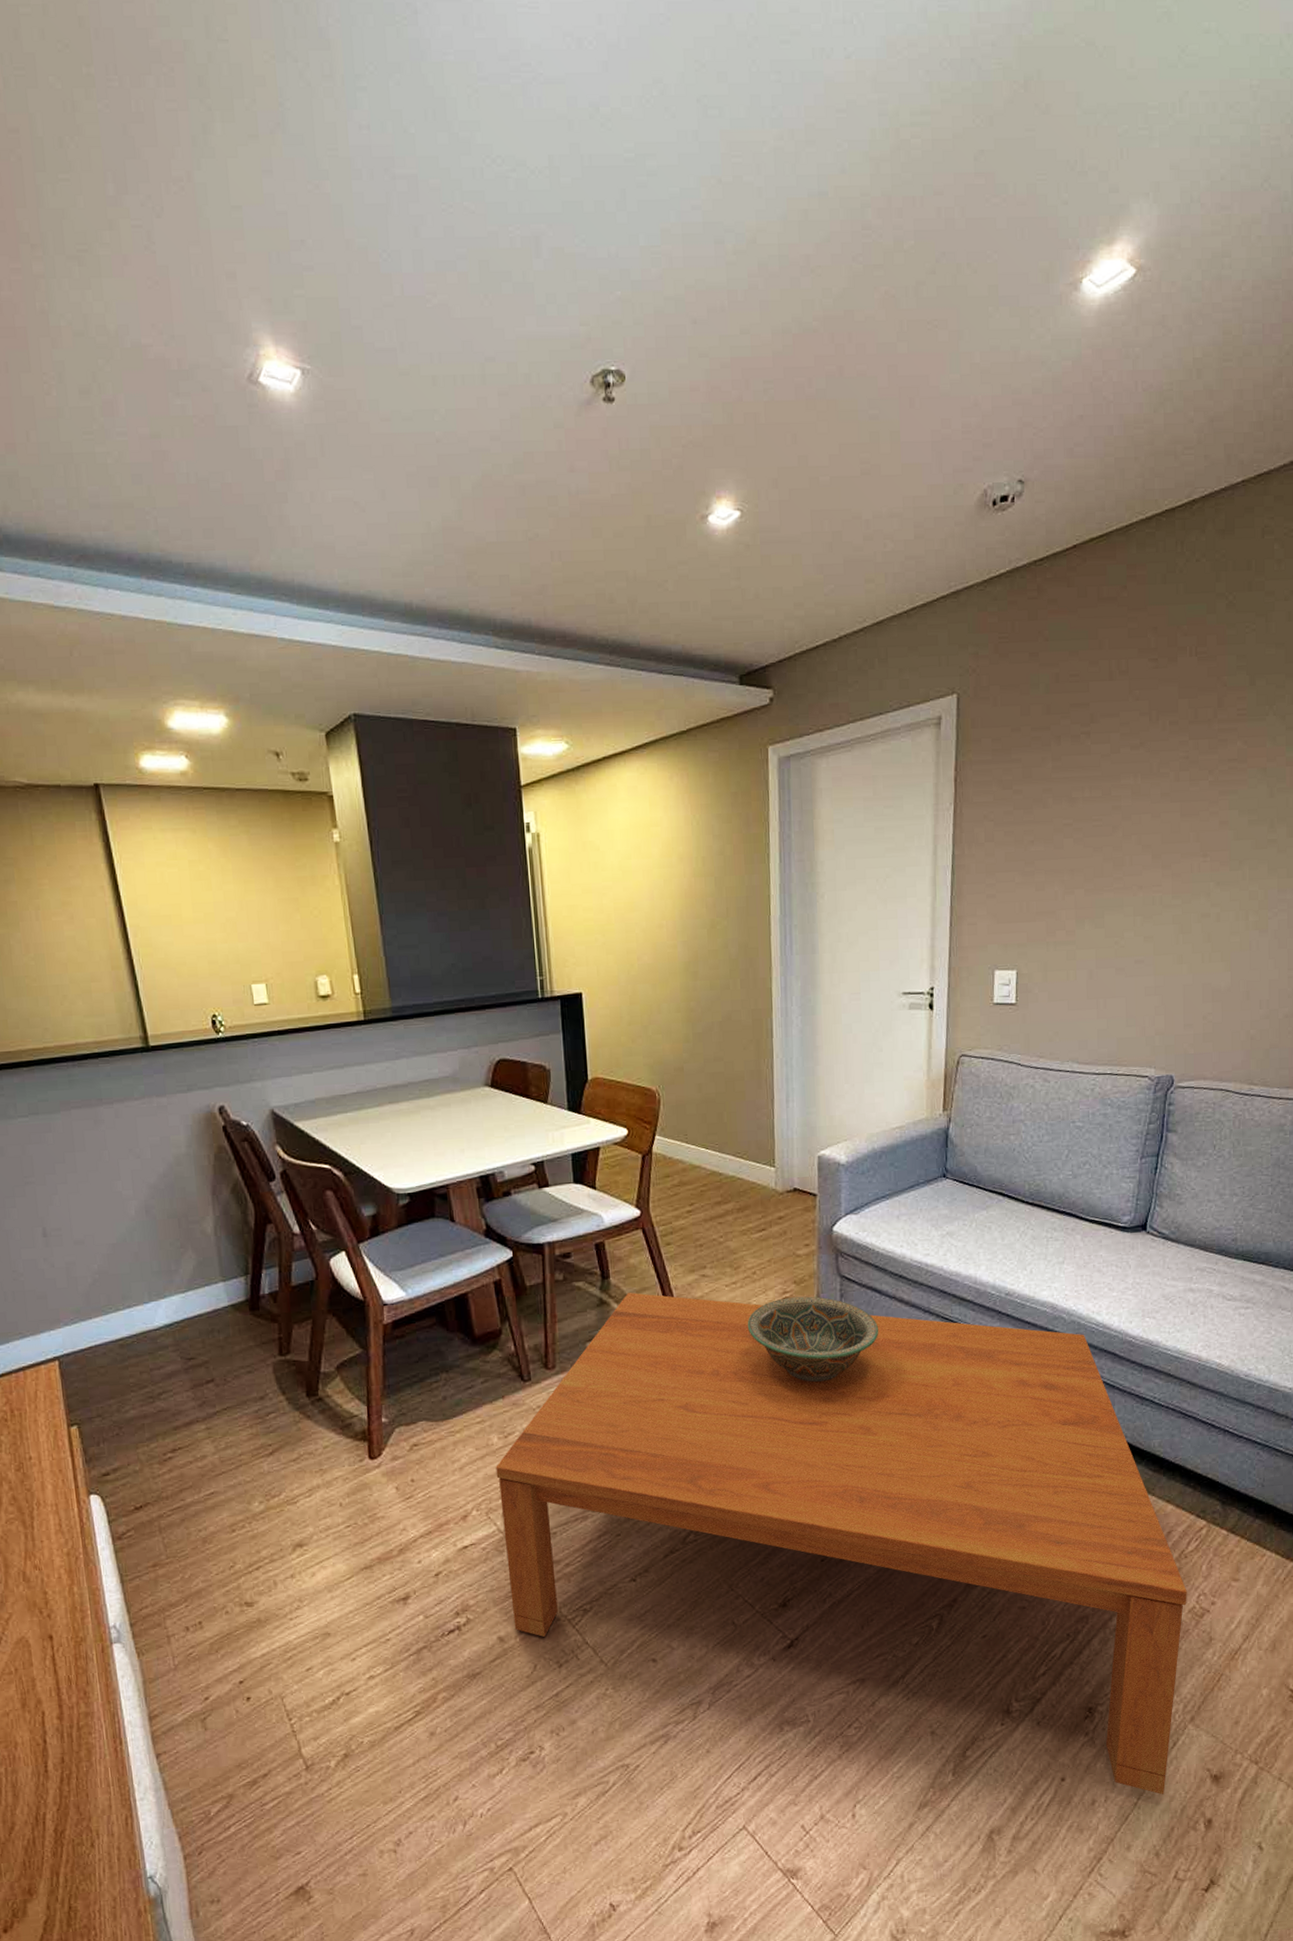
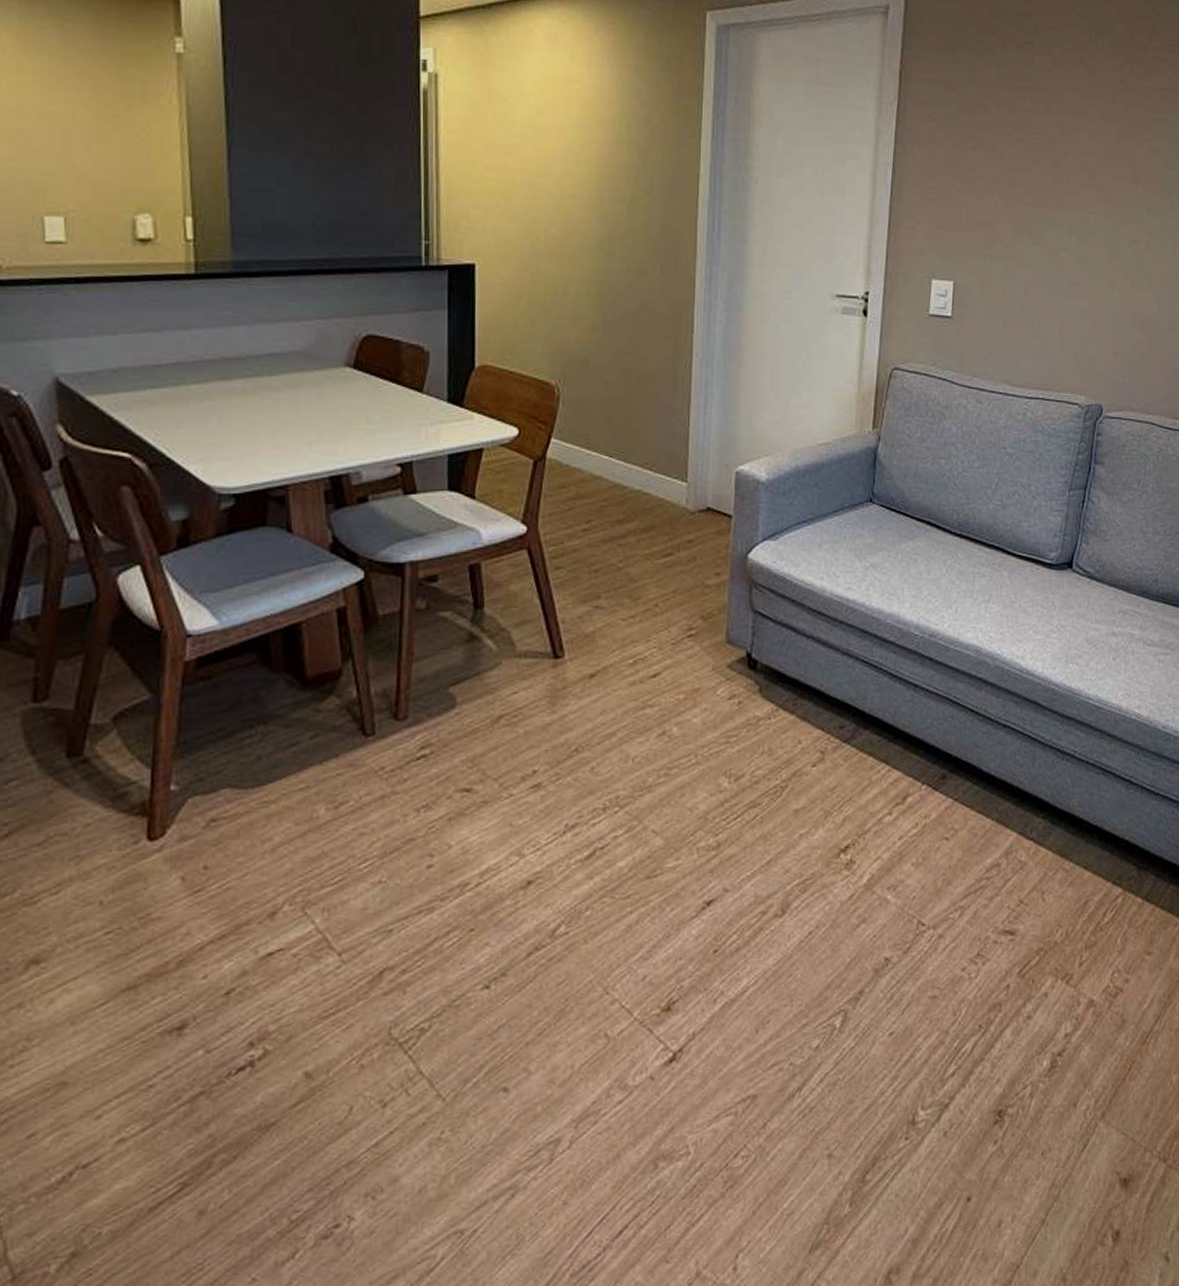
coffee table: present [496,1292,1187,1795] -> none [320,626,1102,1208]
decorative bowl: present [747,1296,879,1383] -> none [644,634,793,736]

